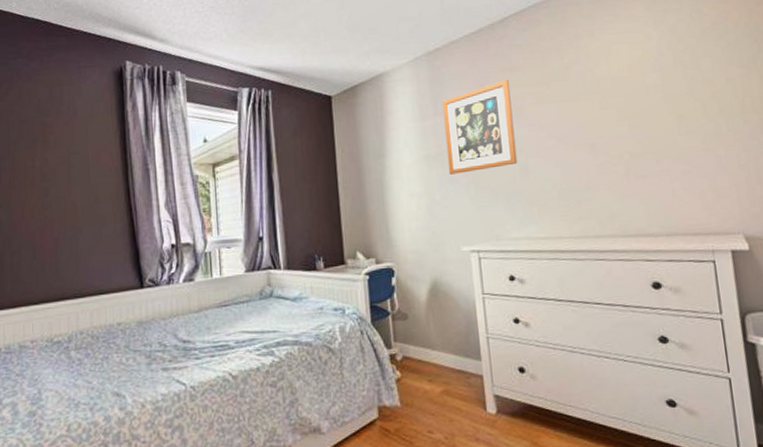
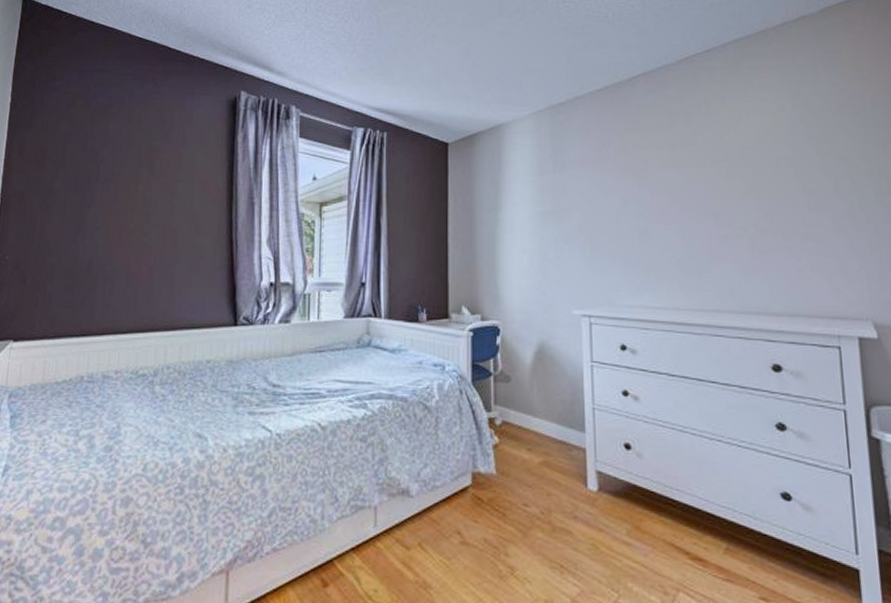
wall art: present [441,80,518,175] -> none [562,140,637,233]

